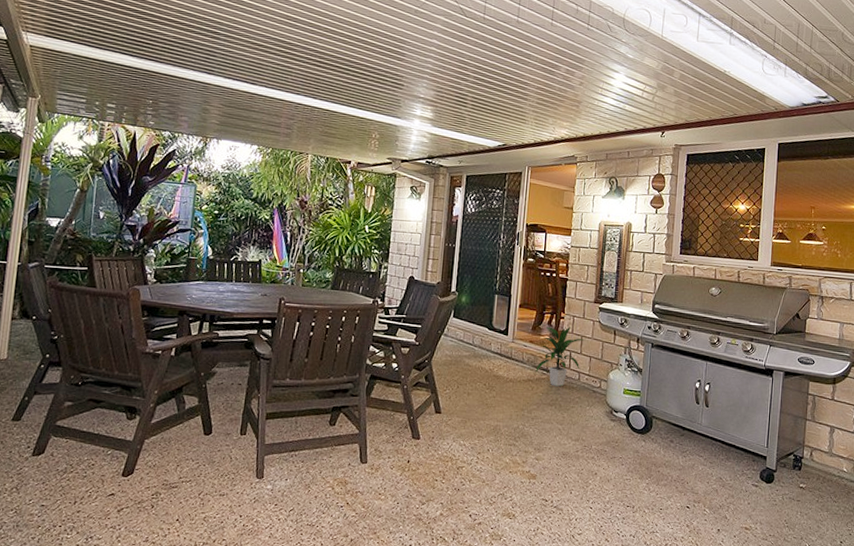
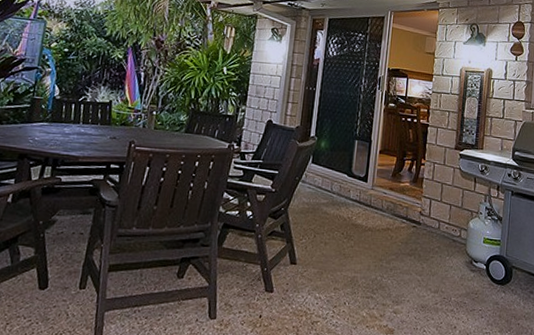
indoor plant: present [535,325,586,387] -> none [395,172,446,236]

